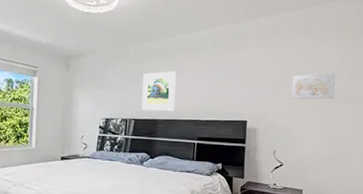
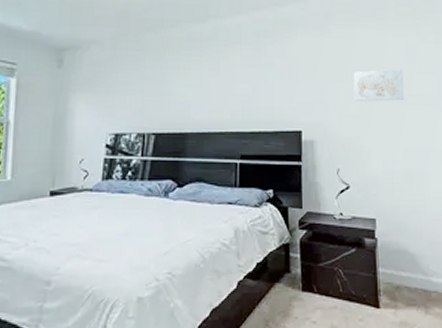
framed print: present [142,71,177,111] -> none [164,68,210,122]

